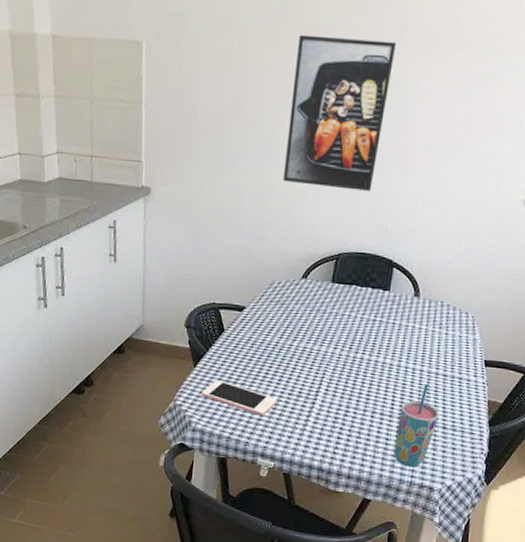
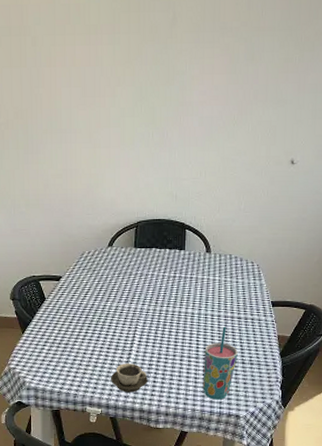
cell phone: present [201,380,278,416] -> none [31,343,98,370]
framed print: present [283,34,397,191] -> none [82,32,169,165]
cup: none [288,413,331,448] -> present [110,363,148,393]

